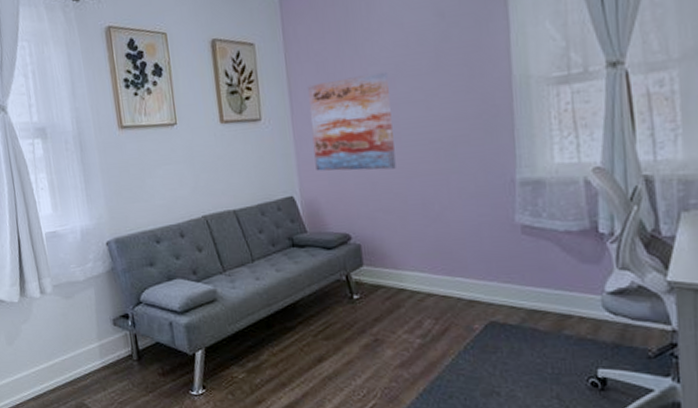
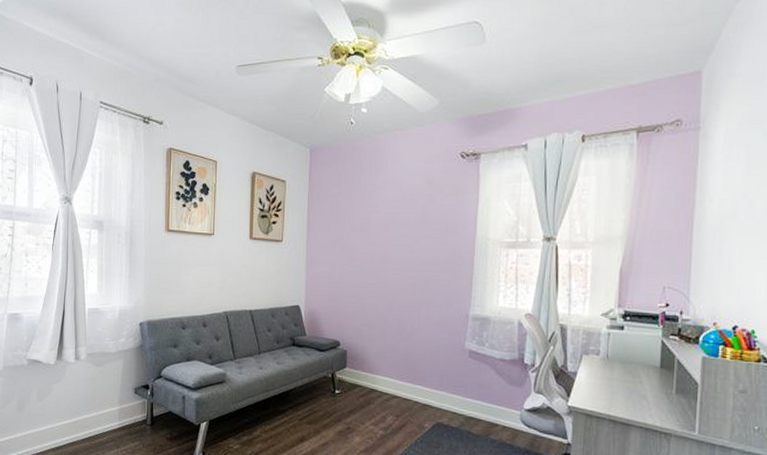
wall art: present [307,71,396,171] -> none [320,218,386,294]

